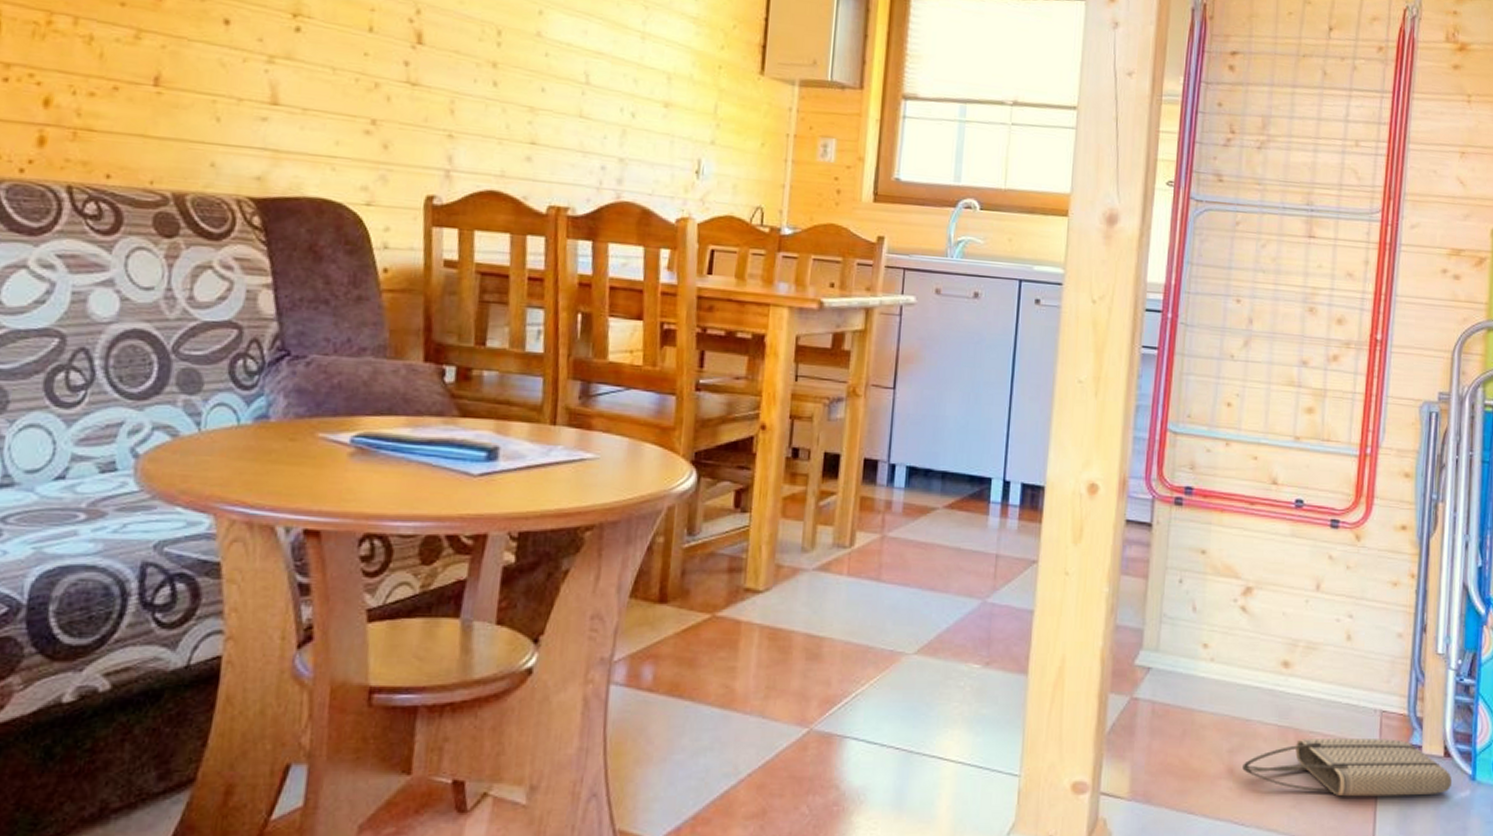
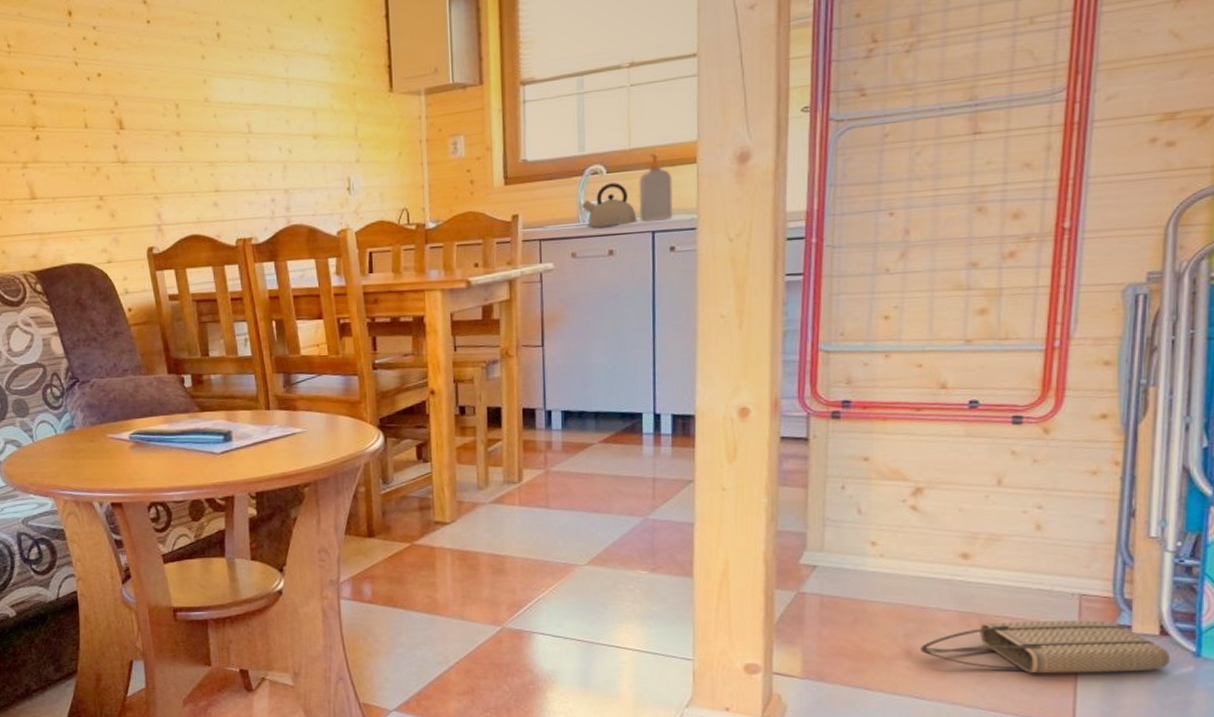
kettle: none [952,220,1007,268] -> present [582,182,638,229]
soap bottle: none [1008,198,1044,270] -> present [639,153,673,222]

